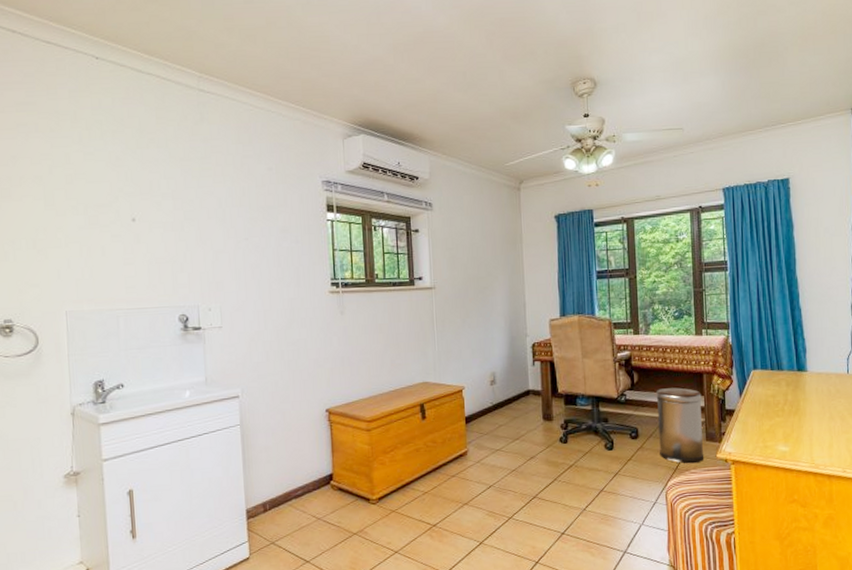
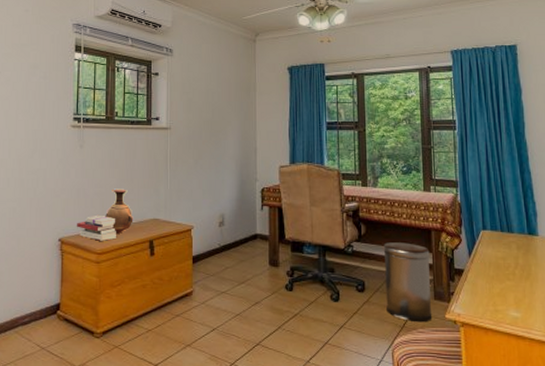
books: none [344,383,386,410] -> present [77,216,116,242]
vase: none [373,355,402,400] -> present [105,190,134,234]

